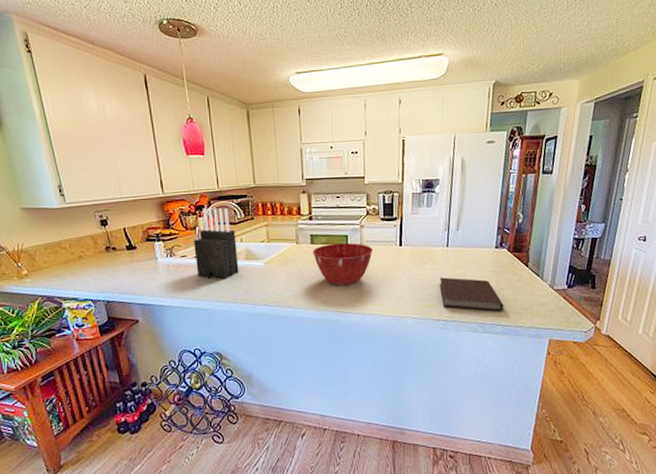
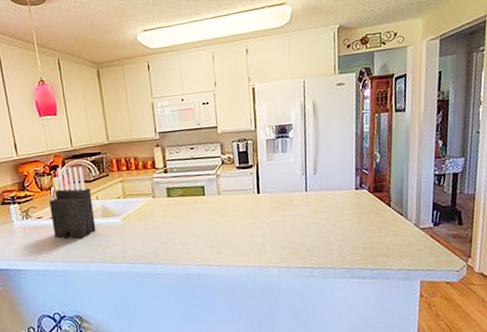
mixing bowl: present [312,243,374,286] -> none [169,193,232,238]
notebook: present [439,277,504,312] -> none [301,222,371,255]

